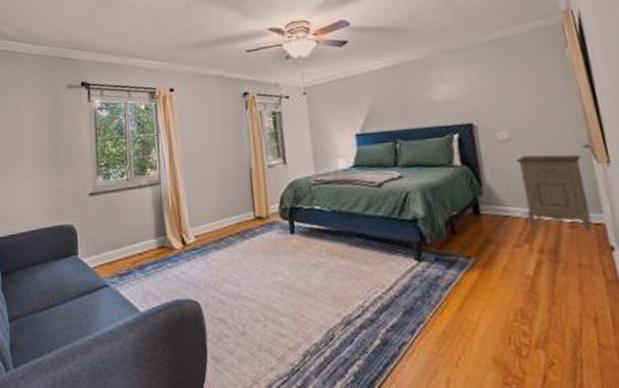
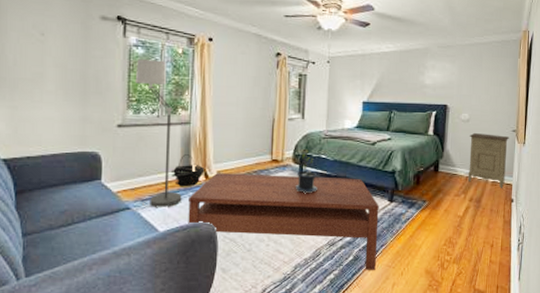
floor lamp: none [102,119,160,283] -> present [134,59,182,207]
basket: none [145,219,181,258] -> present [170,154,205,187]
coffee table: none [167,232,416,360] -> present [188,173,379,270]
potted plant: none [287,201,316,257] -> present [295,150,317,194]

